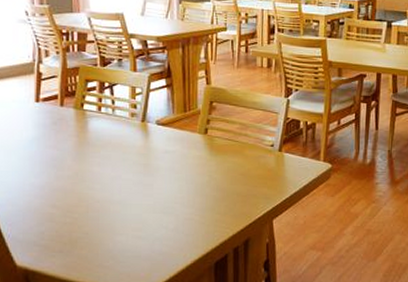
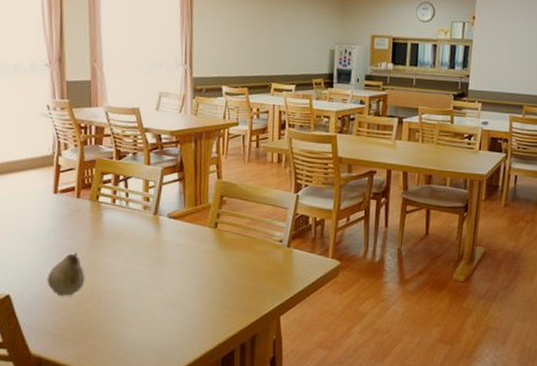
fruit: none [31,161,71,206] -> present [47,252,85,296]

